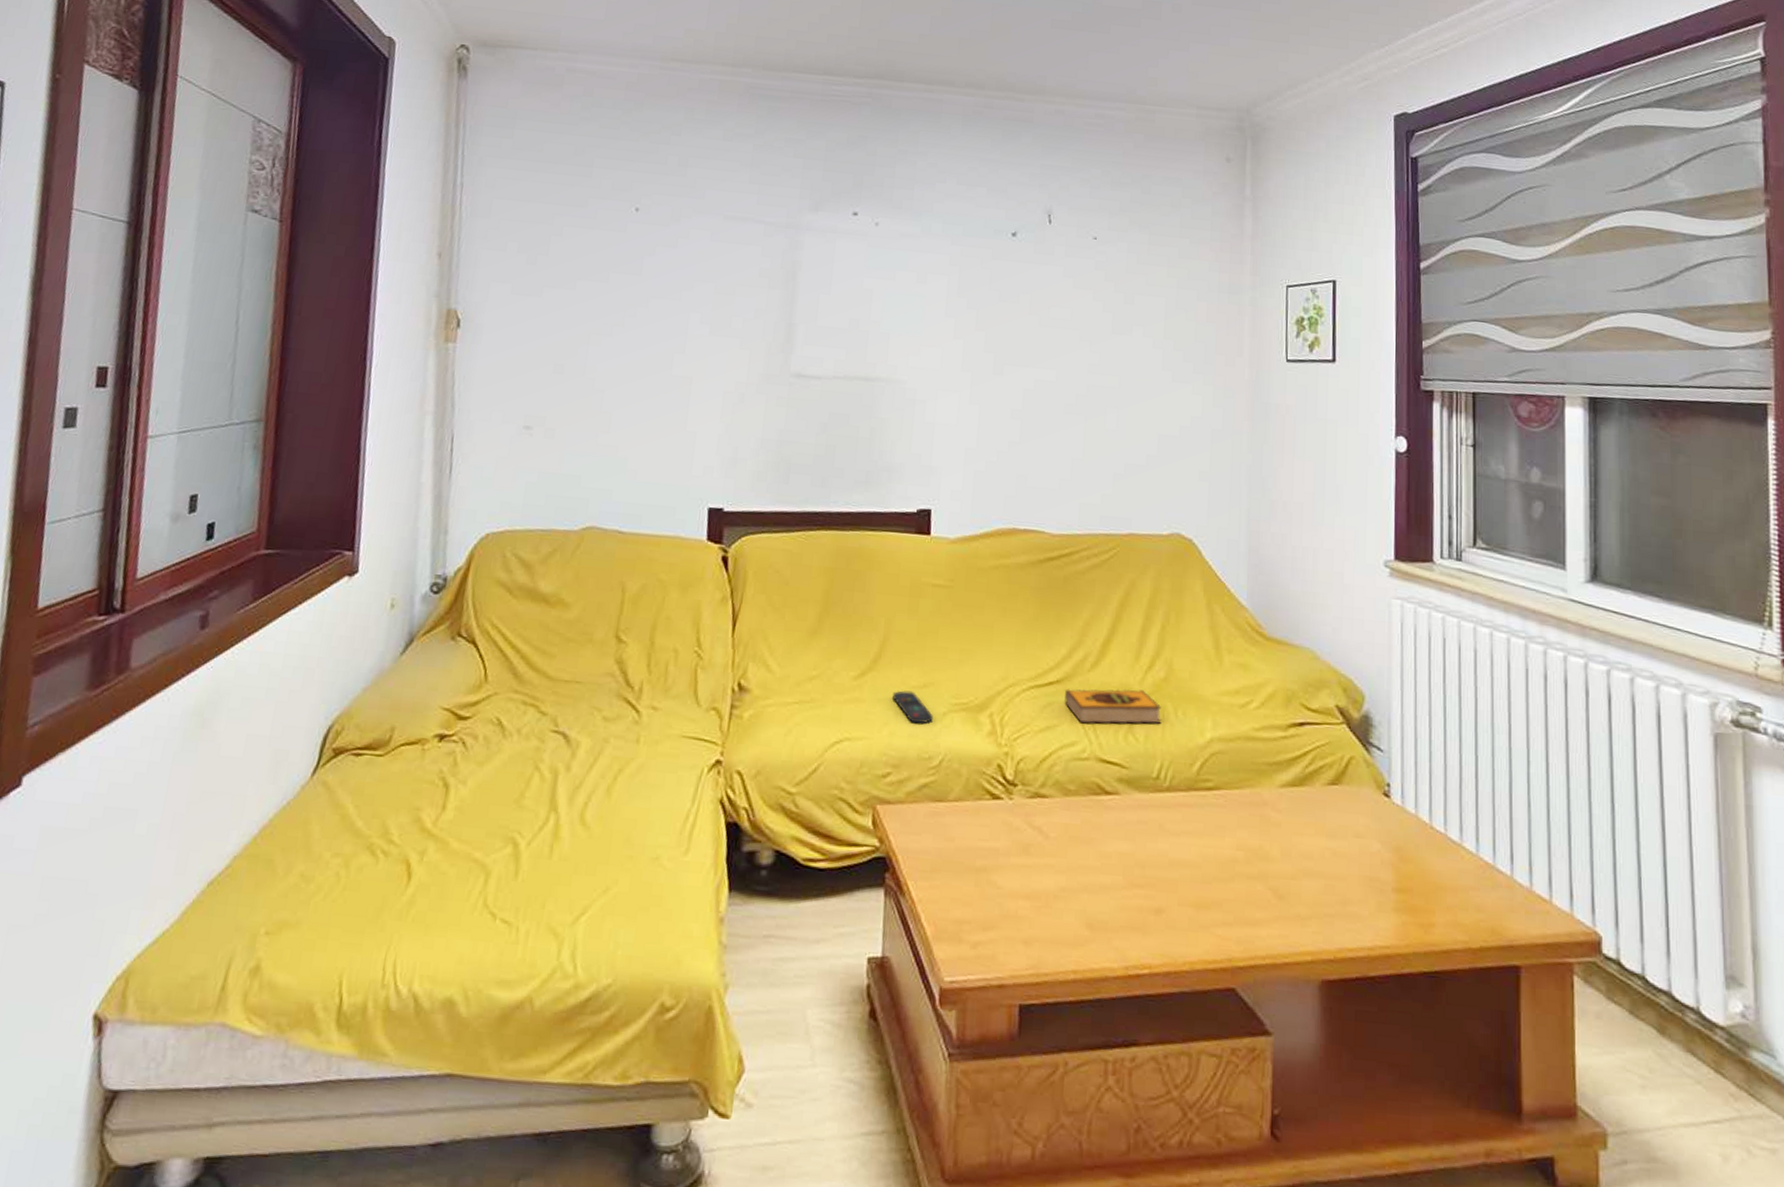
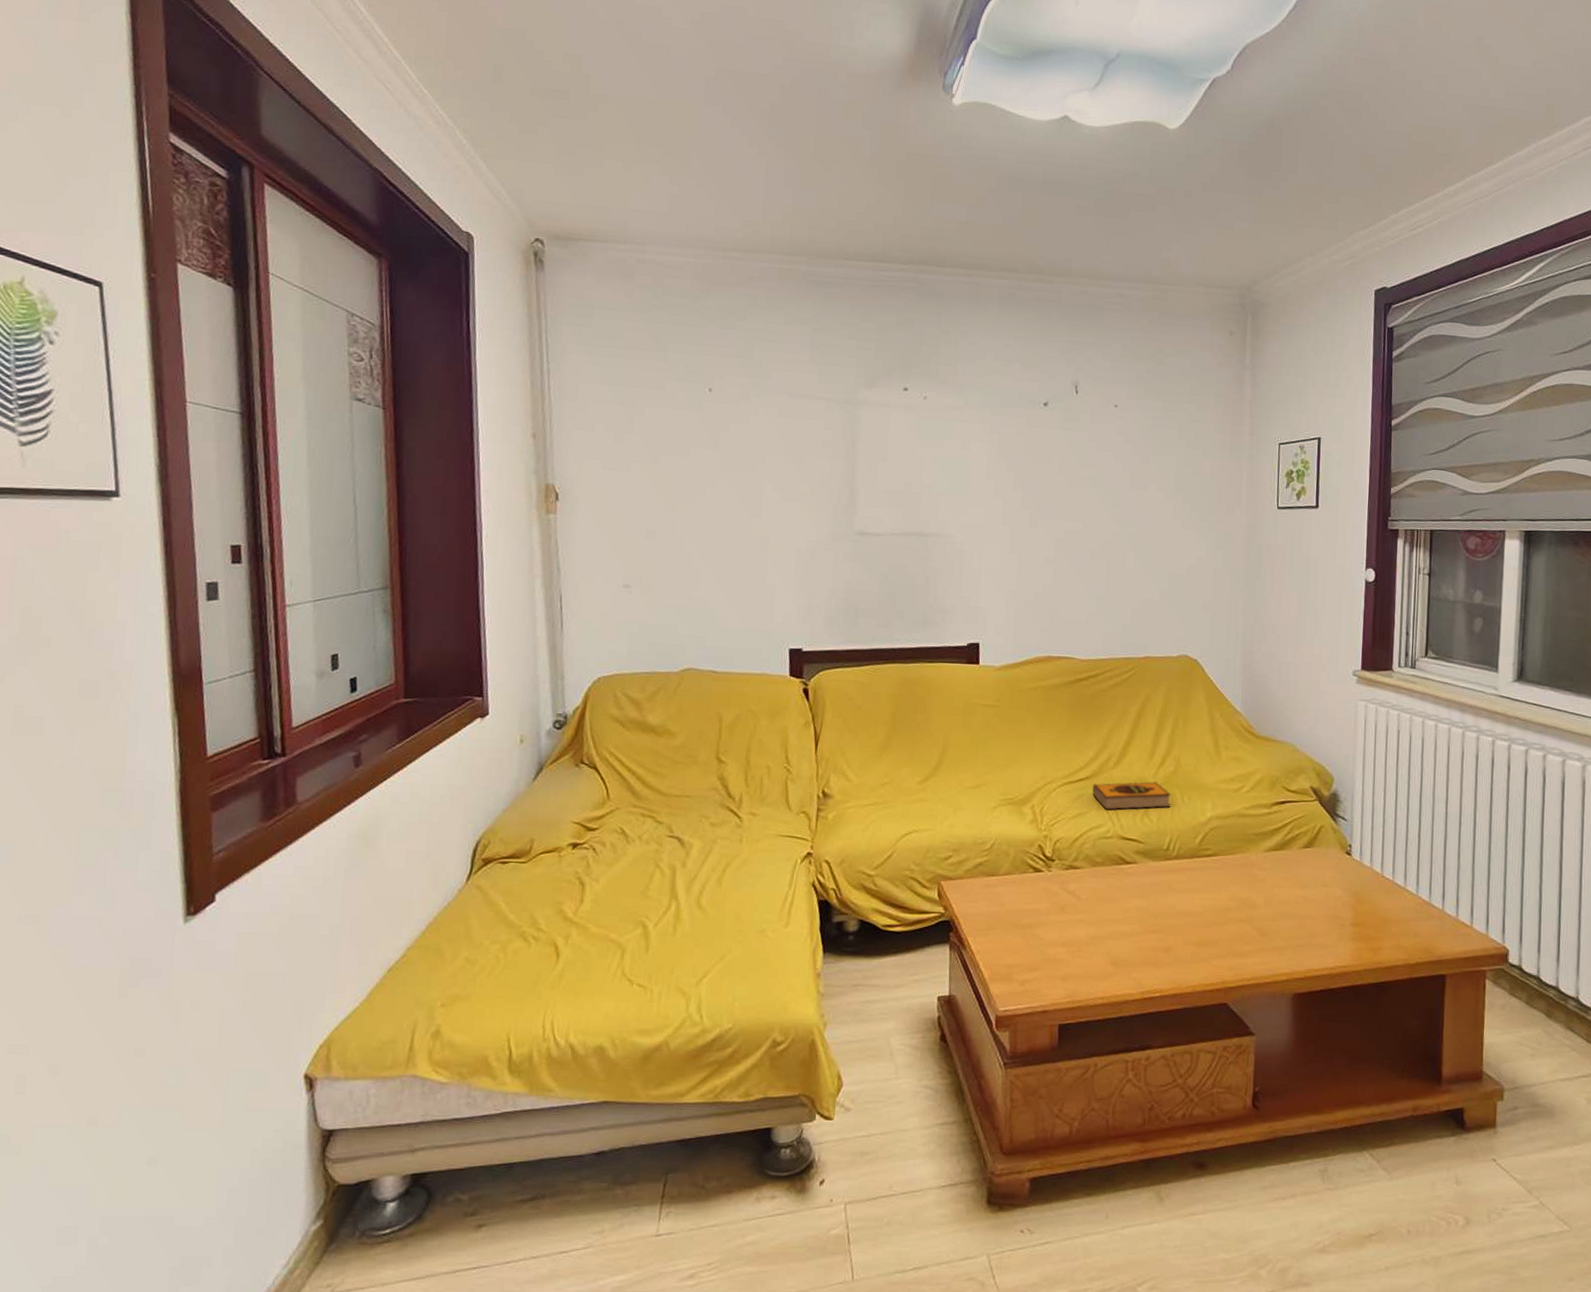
remote control: present [893,690,933,724] -> none [951,791,985,817]

